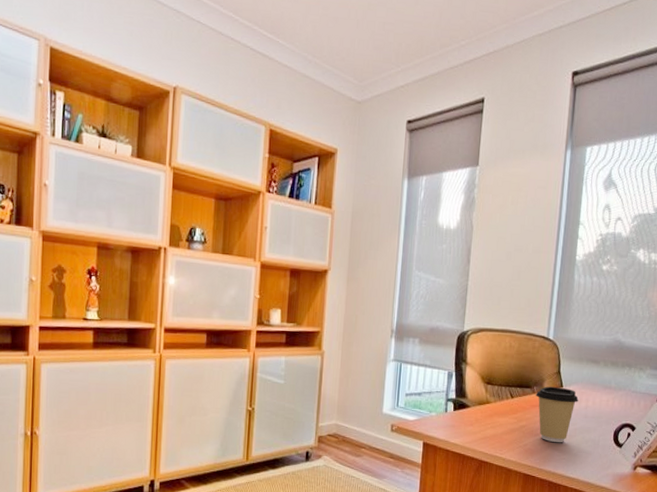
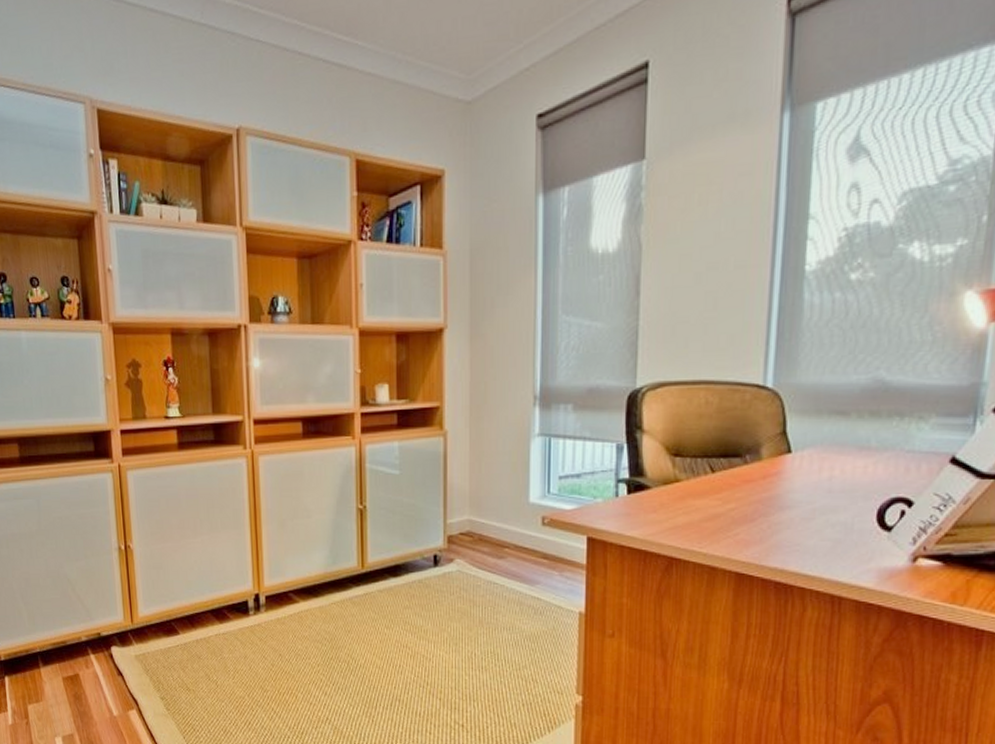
coffee cup: present [535,386,578,443] -> none [749,453,817,530]

